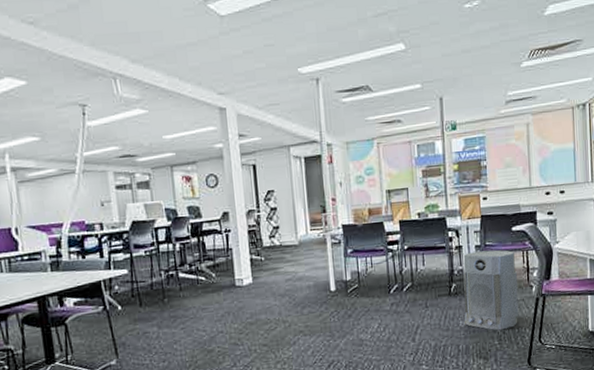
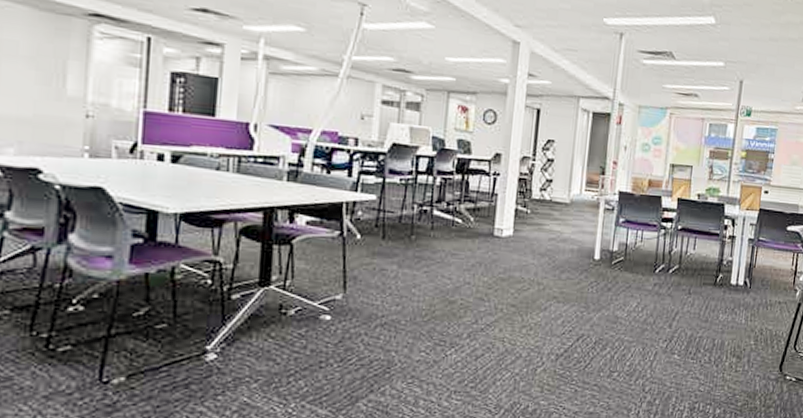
air purifier: present [463,250,519,331] -> none [724,244,785,331]

